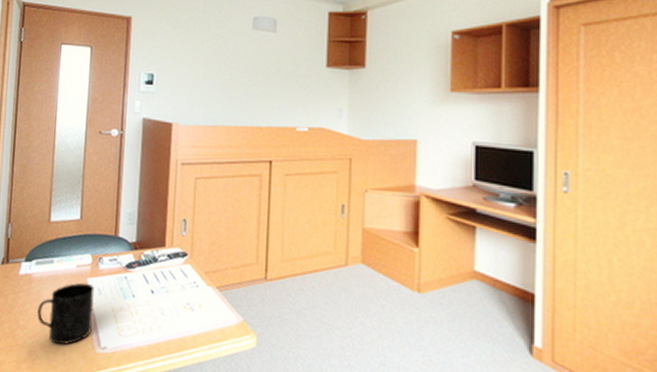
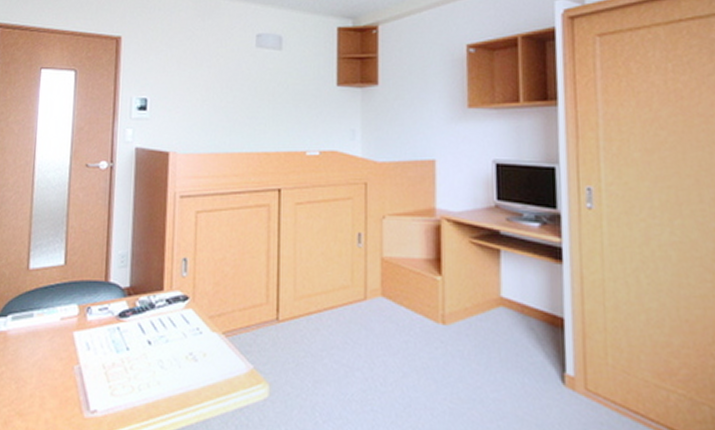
mug: present [37,282,94,345] -> none [14,337,82,412]

